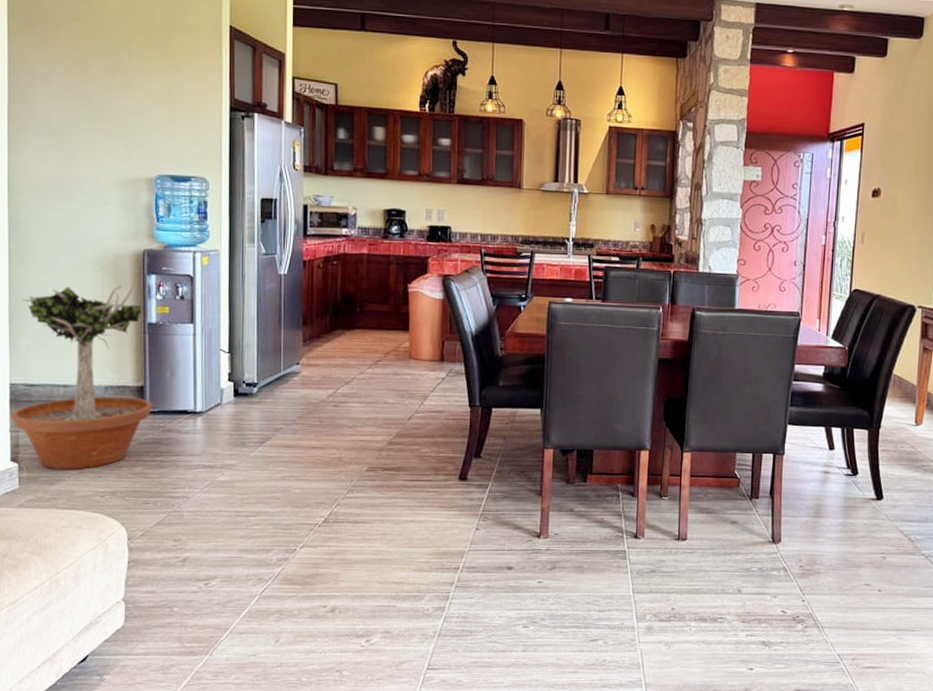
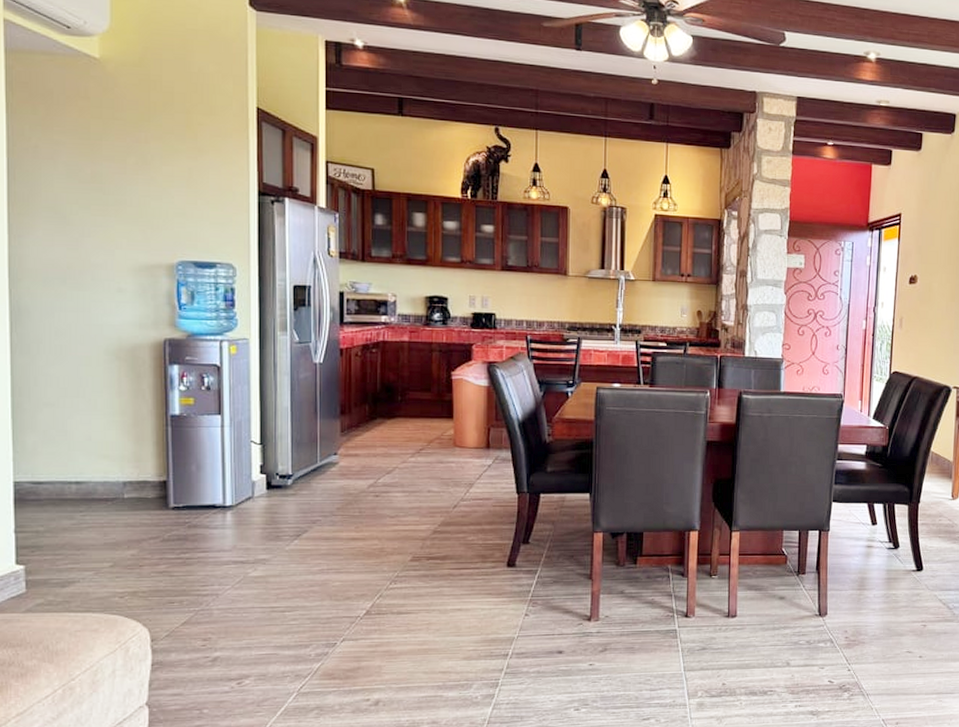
potted tree: present [10,276,153,469] -> none [14,366,177,570]

